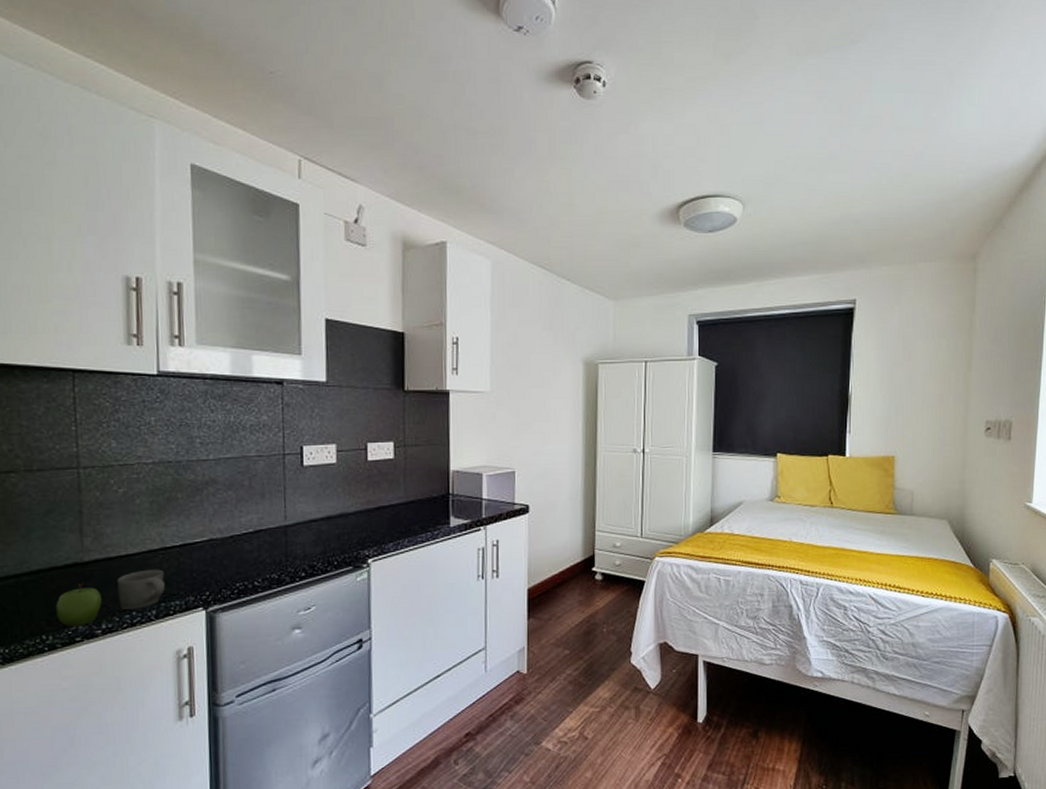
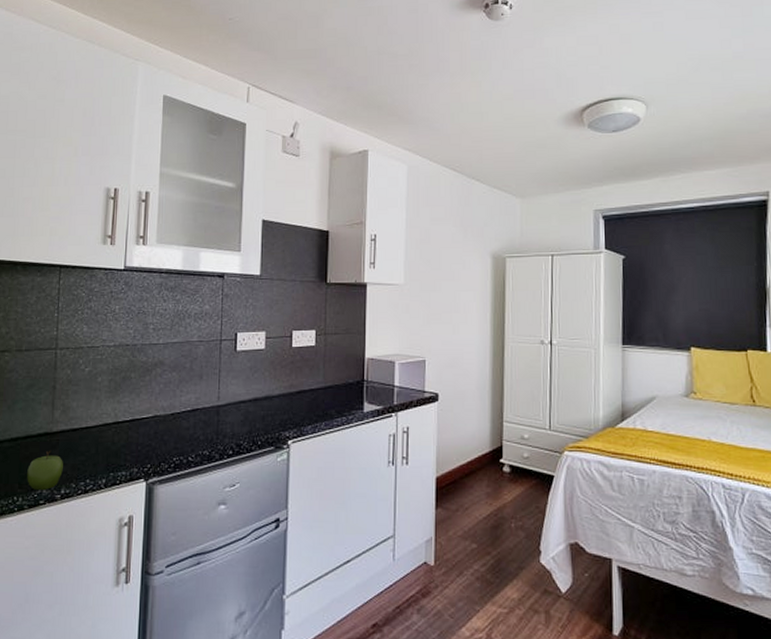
mug: present [117,569,166,611] -> none [76,441,115,478]

